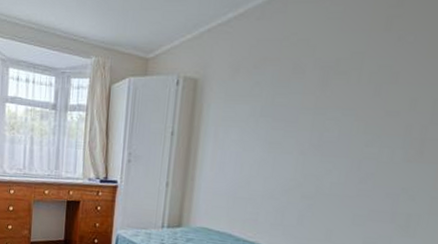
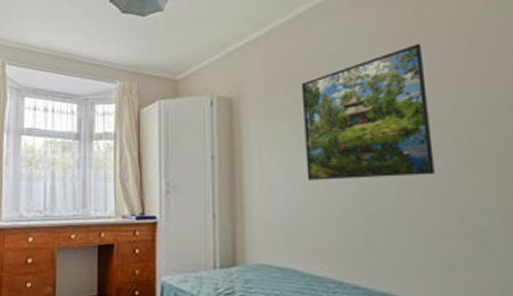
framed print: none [256,32,397,163] -> present [301,43,435,180]

